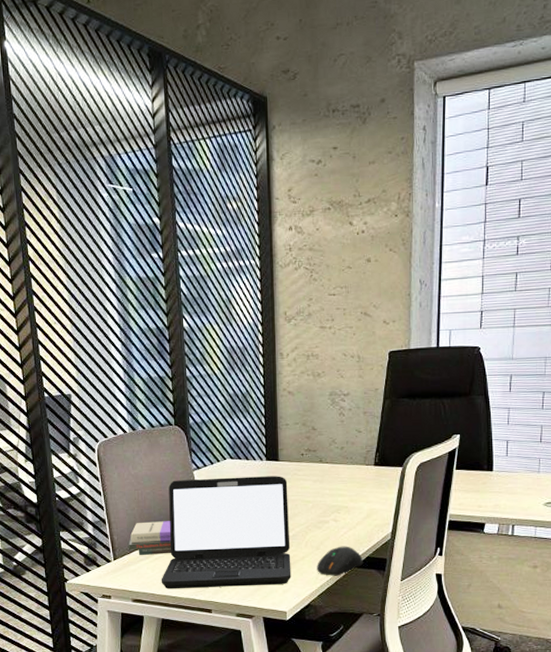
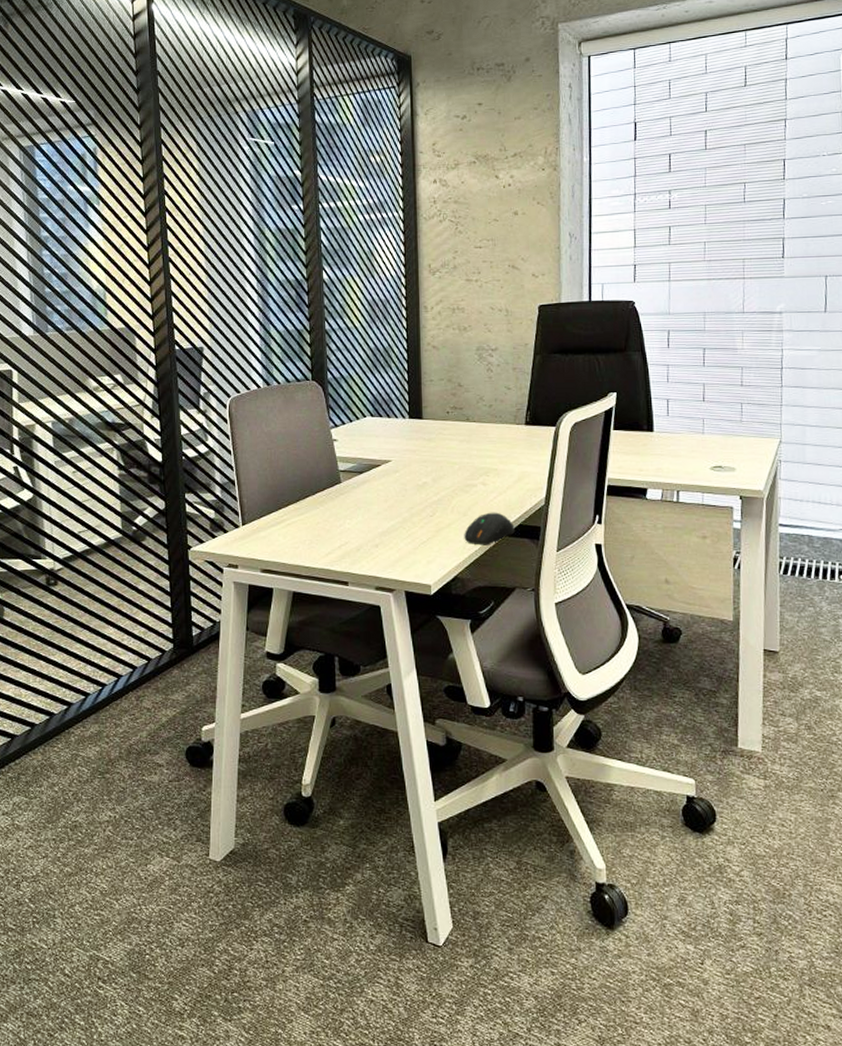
books: present [128,521,171,555] -> none [259,483,306,520]
laptop: present [161,476,291,590] -> none [293,435,436,559]

